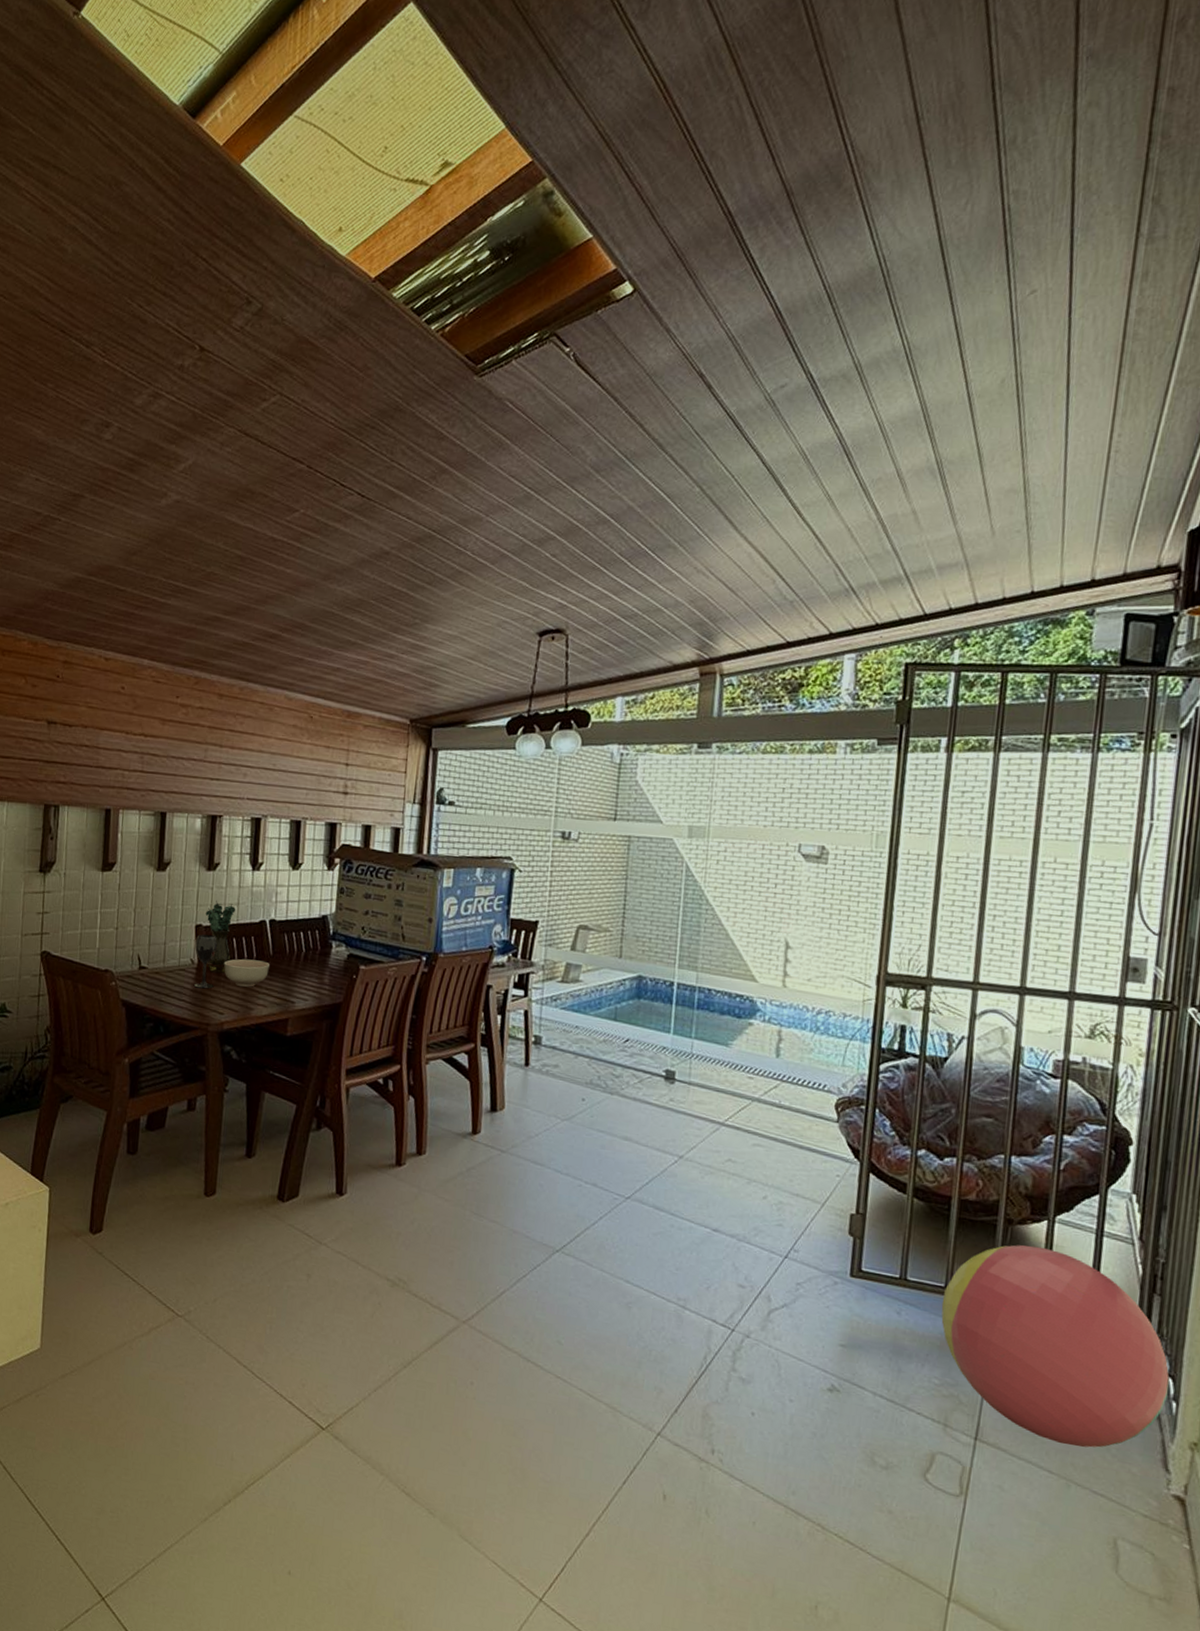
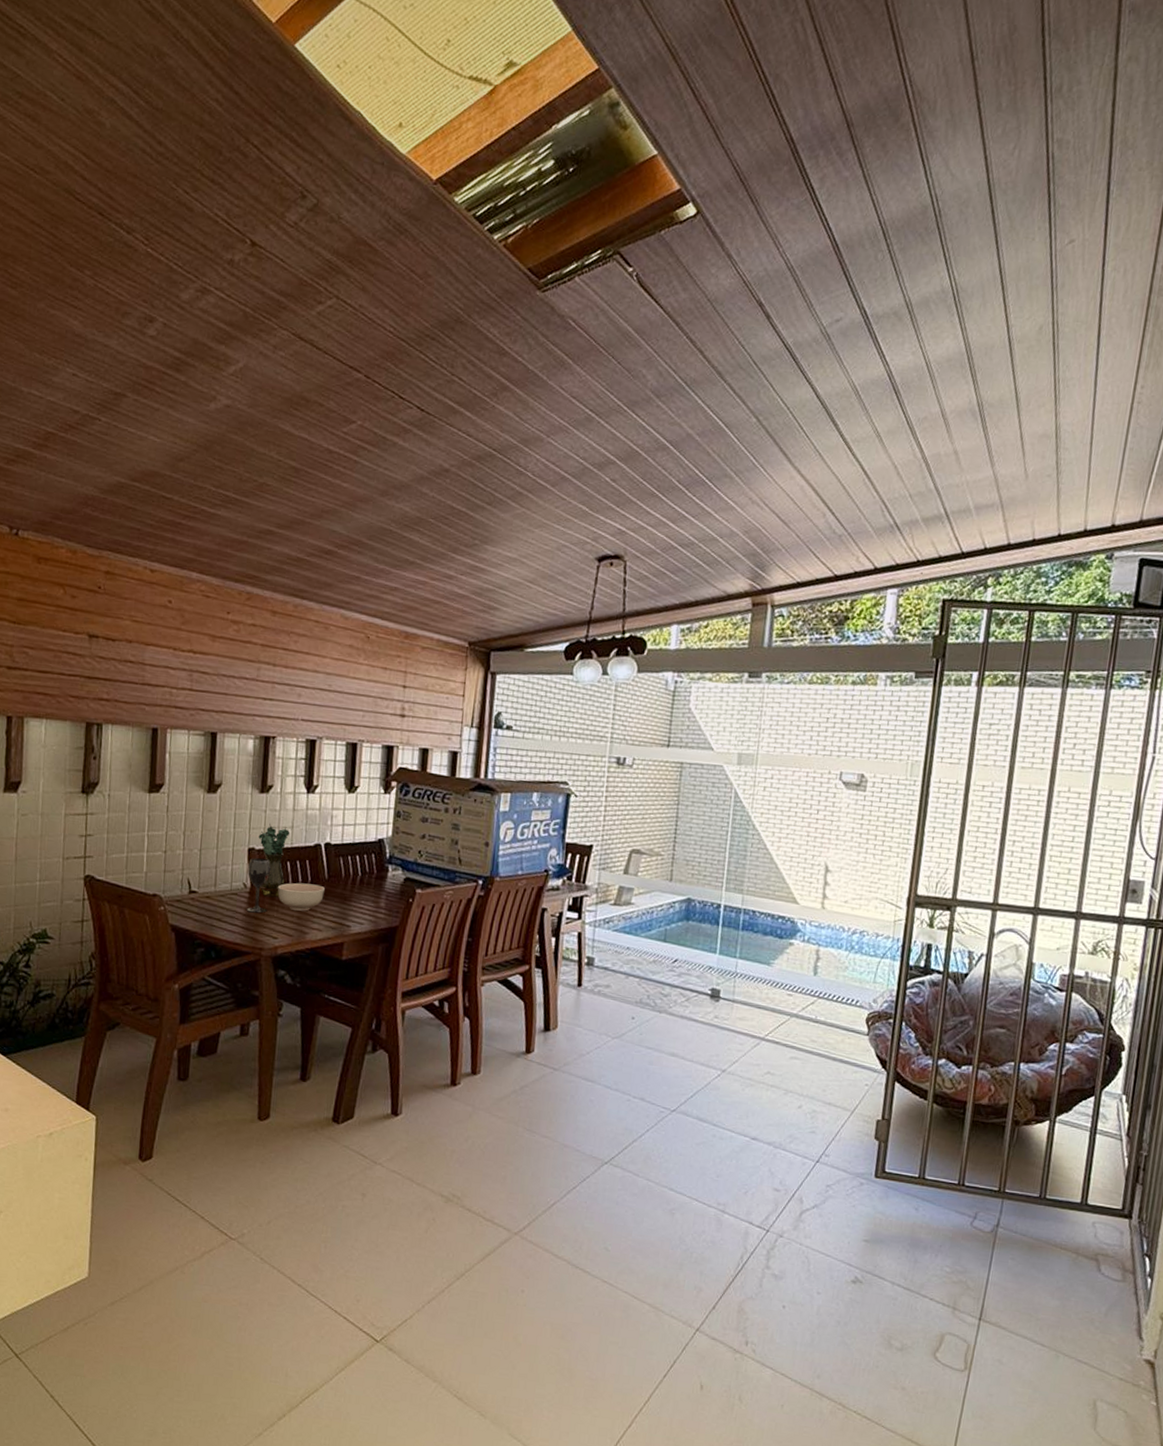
beach ball: present [941,1244,1170,1448] -> none [954,1143,1147,1322]

